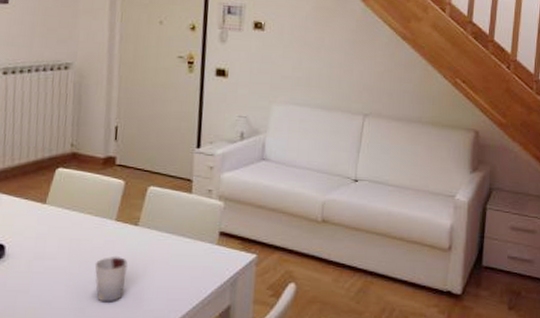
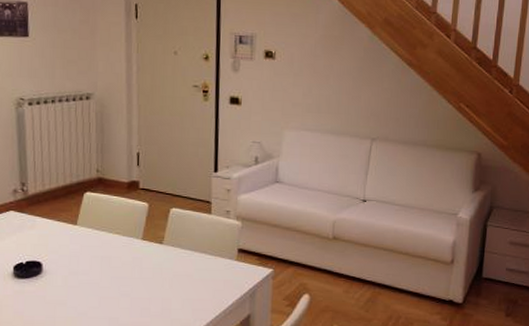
cup: present [94,255,128,303] -> none [125,271,155,313]

